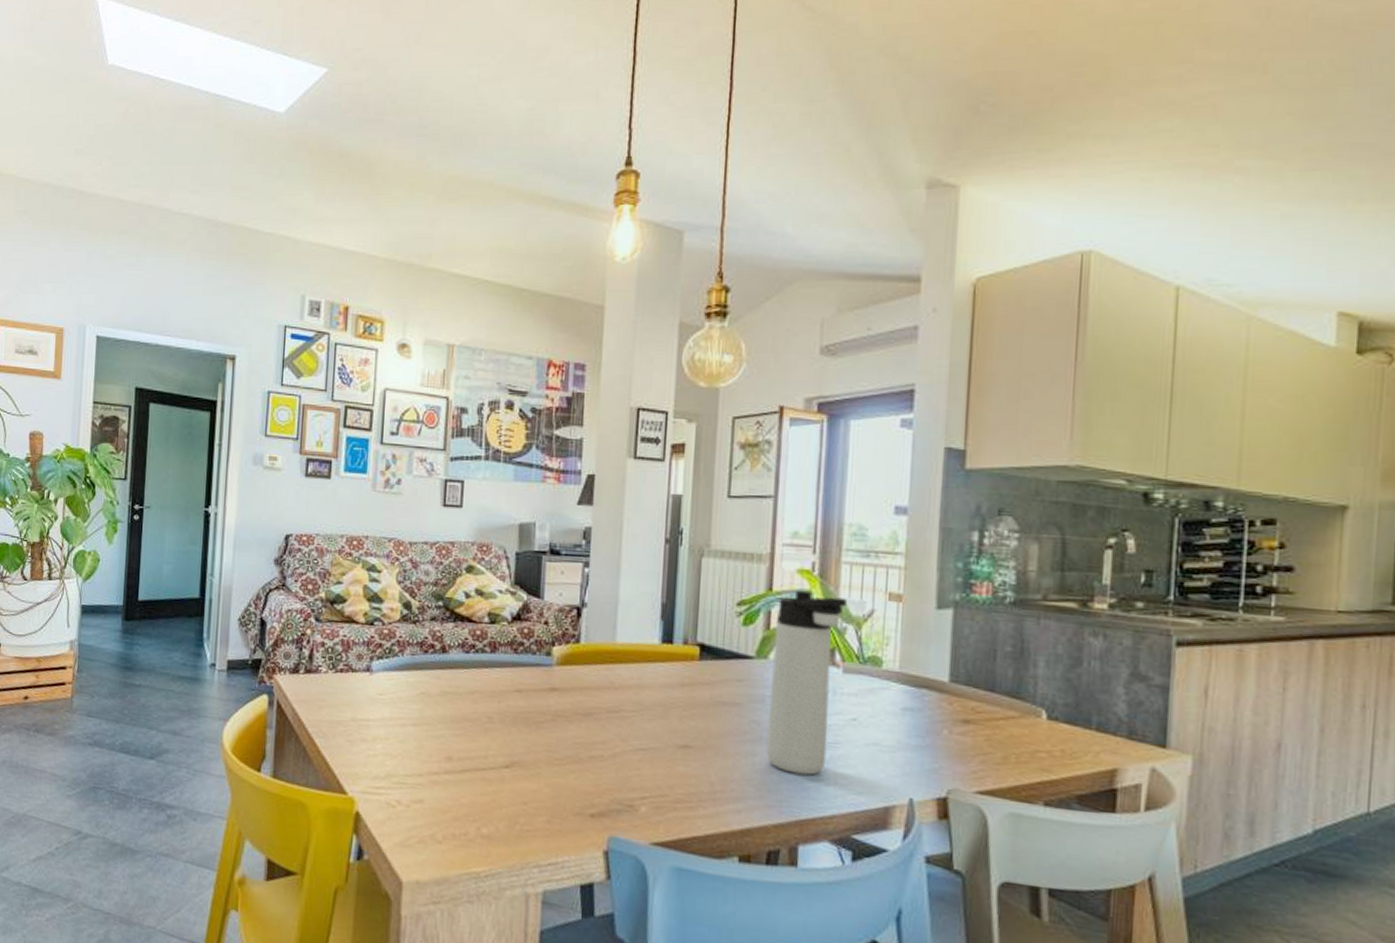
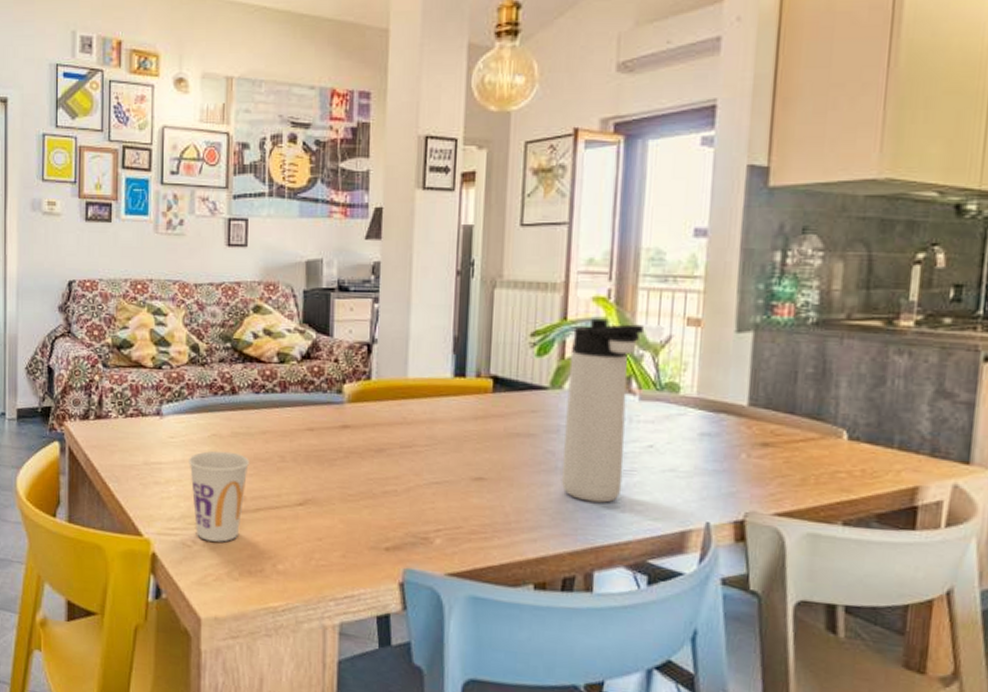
cup: none [396,709,457,803] -> present [189,450,249,542]

